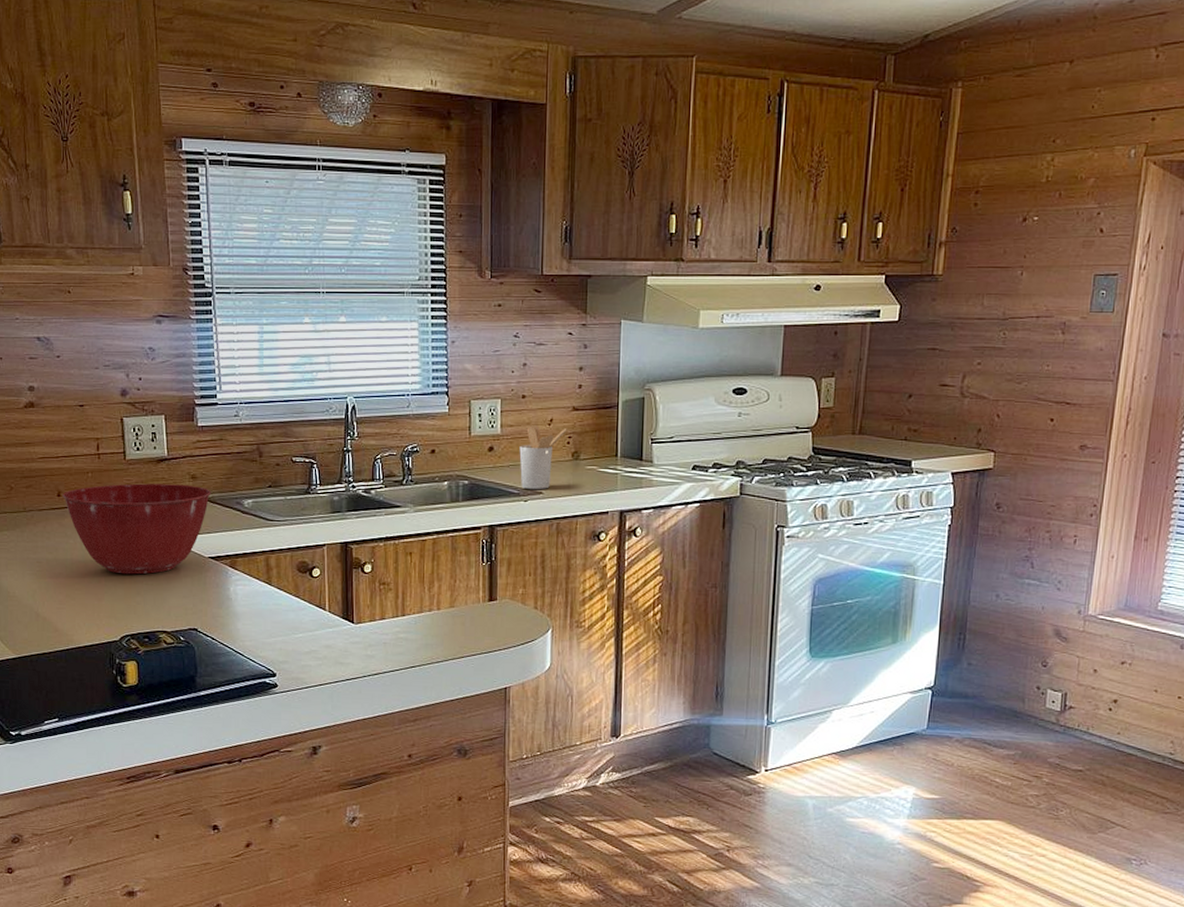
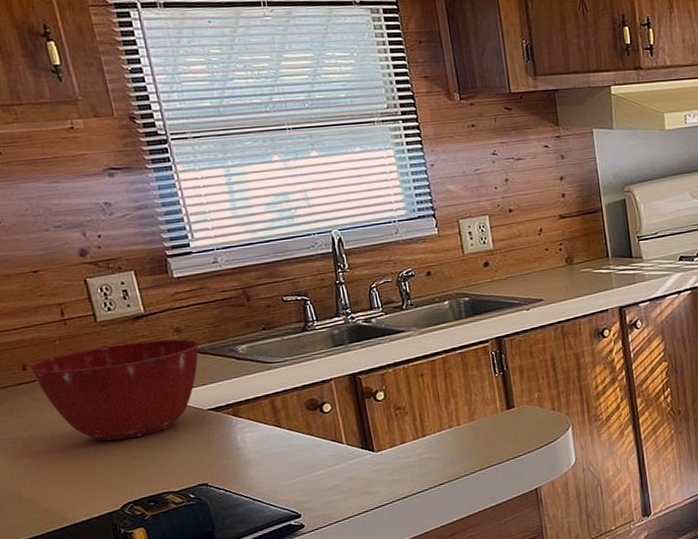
utensil holder: present [519,424,567,489] -> none [514,235,558,298]

